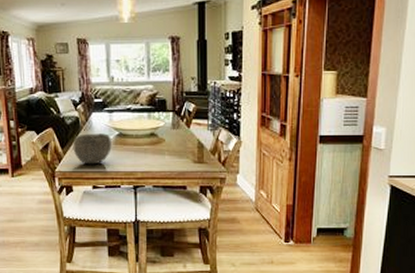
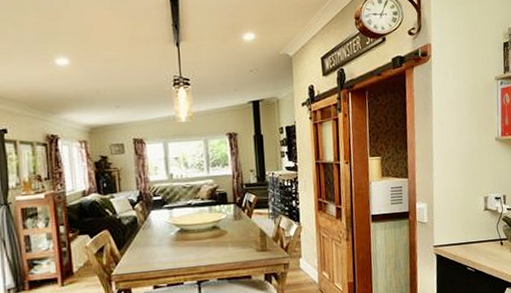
bowl: present [72,133,112,165] -> none [130,230,173,265]

